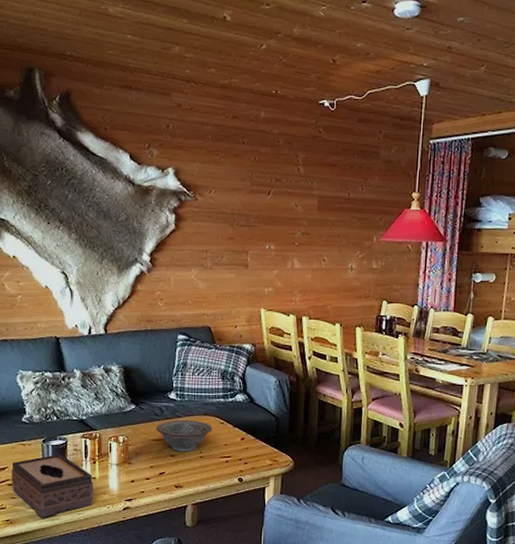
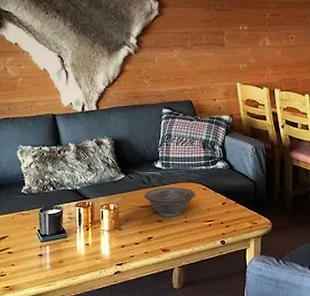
tissue box: present [11,454,94,518] -> none [11,223,87,284]

